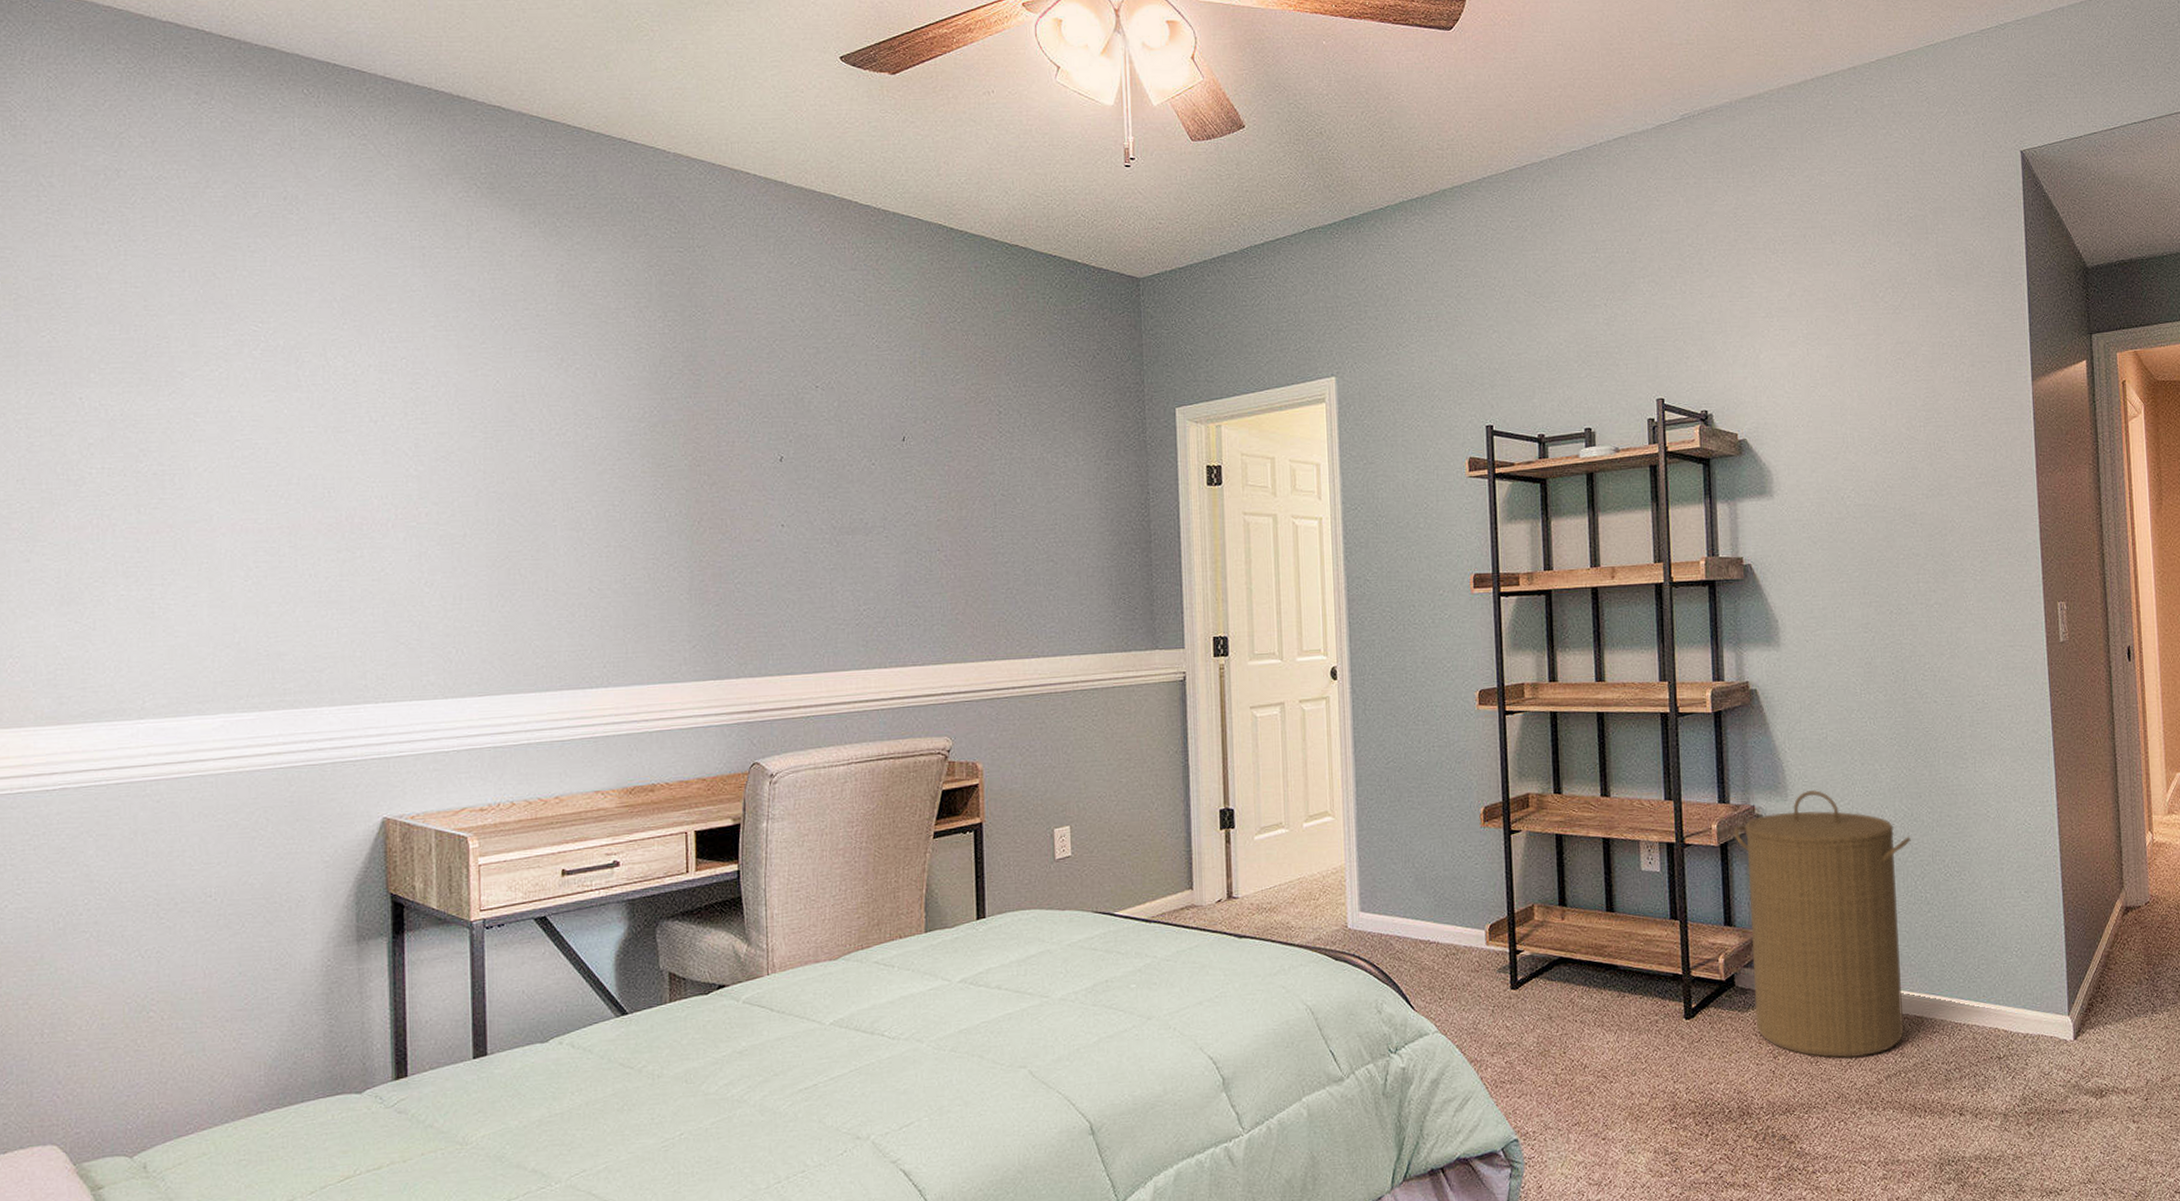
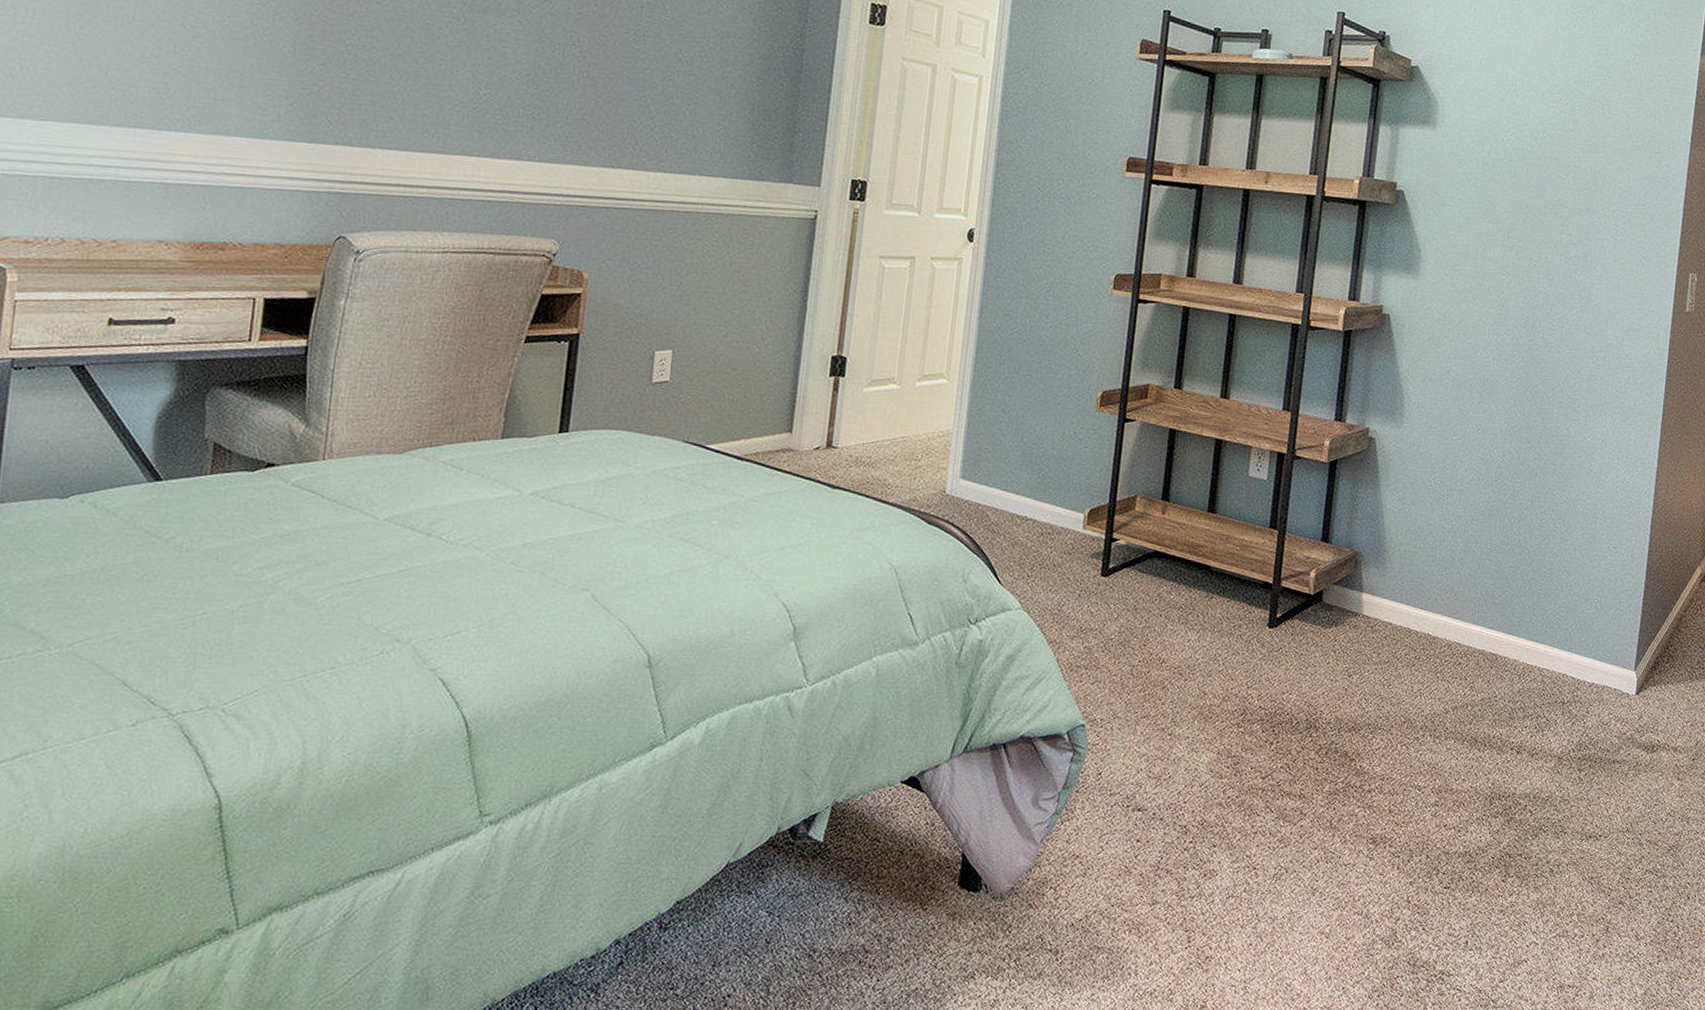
laundry hamper: present [1732,789,1911,1059] -> none [1336,420,1514,686]

